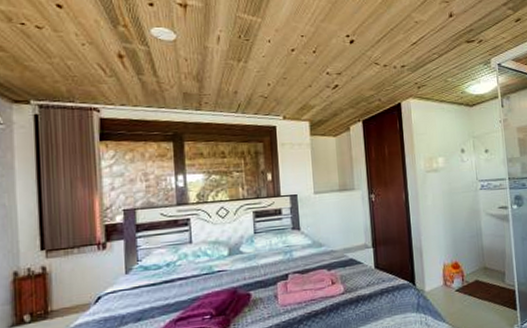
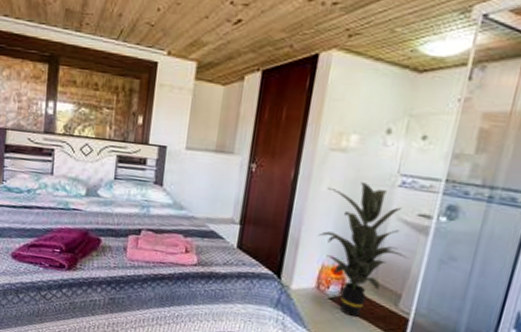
indoor plant: none [432,192,500,301] -> present [318,182,407,318]

